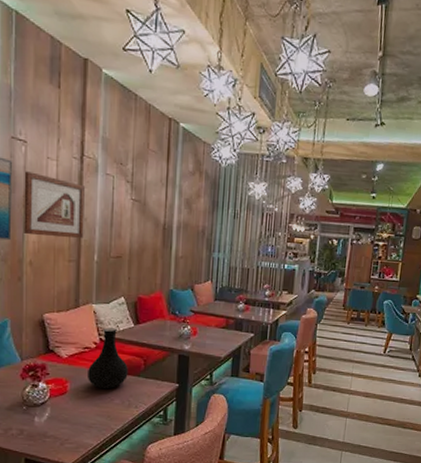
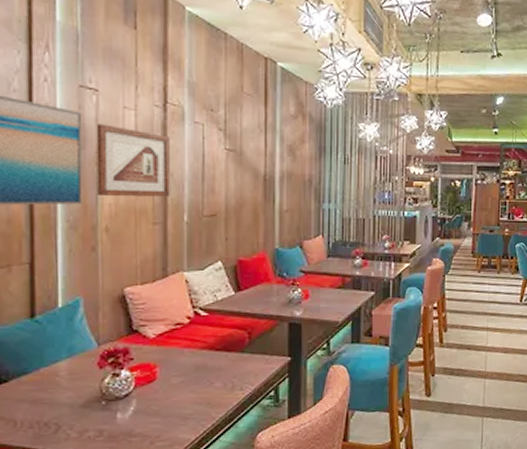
vase: present [88,328,128,388] -> none [181,298,230,371]

